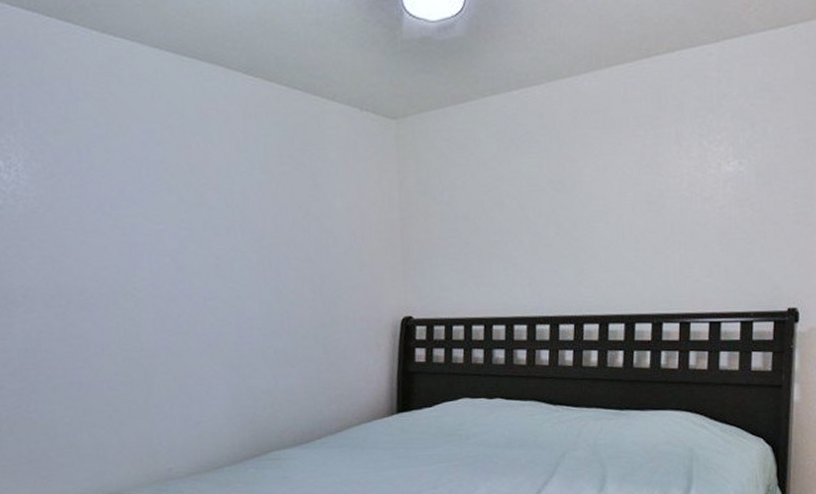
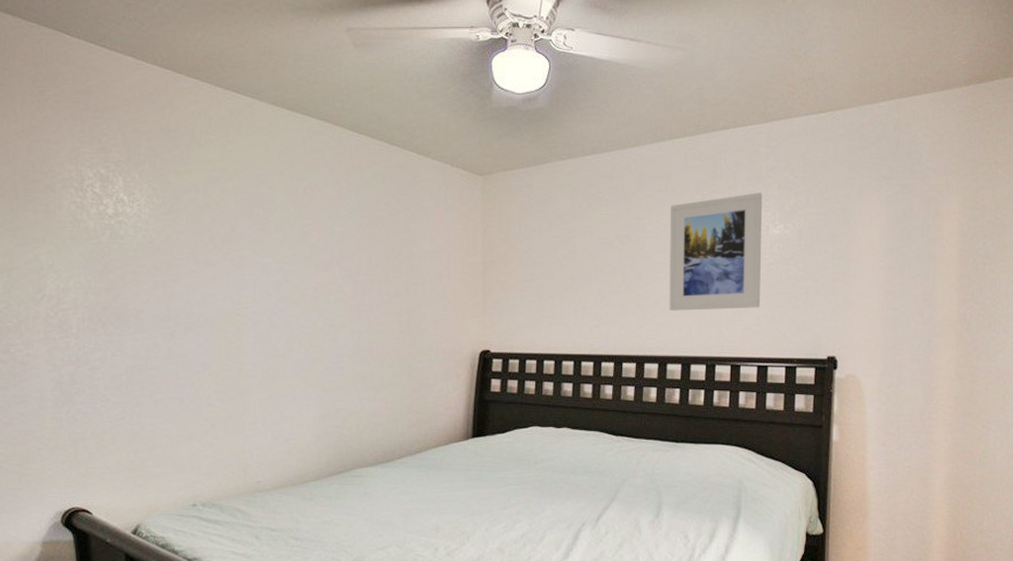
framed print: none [608,124,714,264] -> present [669,193,763,311]

